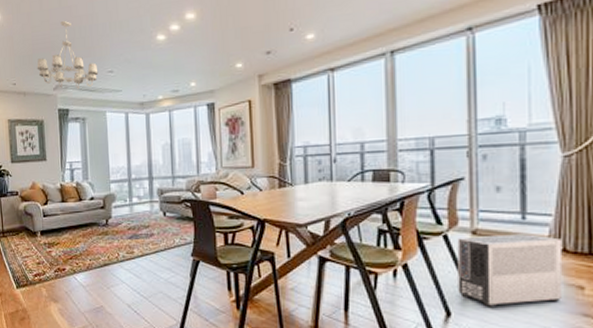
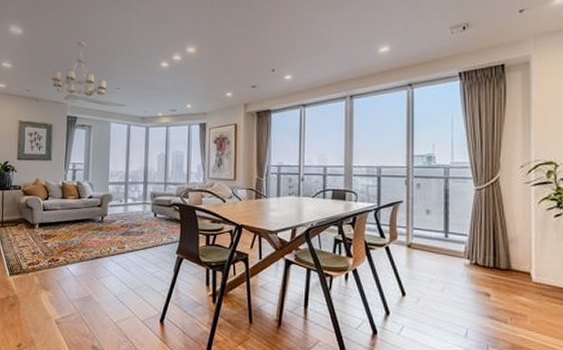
air purifier: present [457,234,563,307] -> none [396,249,475,309]

